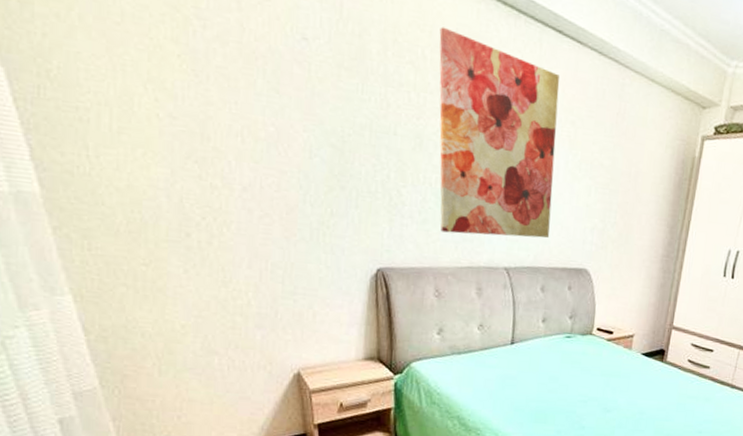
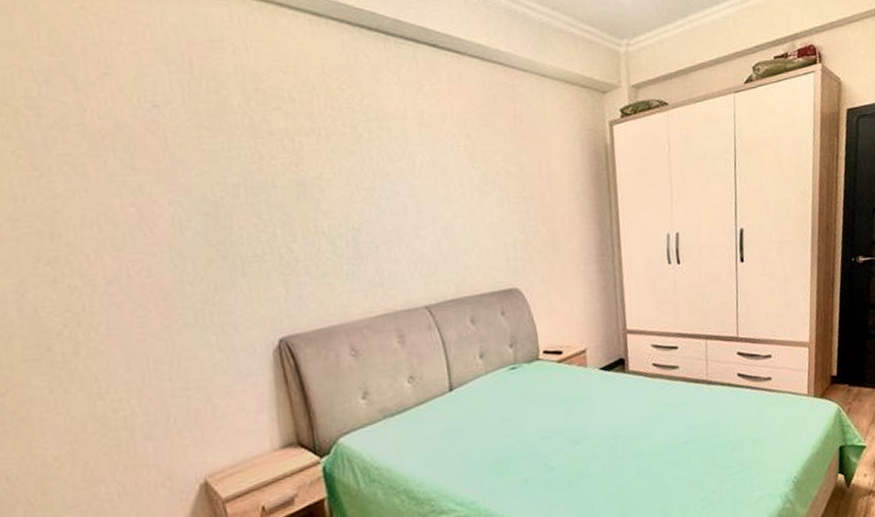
wall art: present [439,26,560,238] -> none [304,65,467,282]

